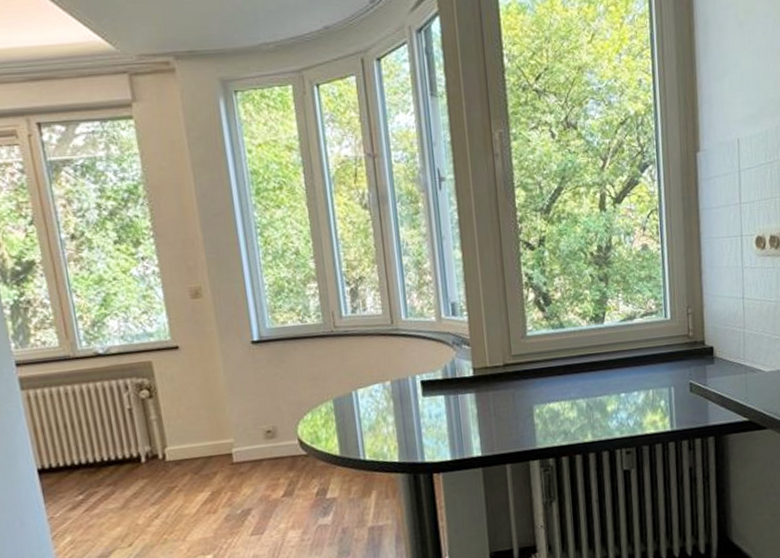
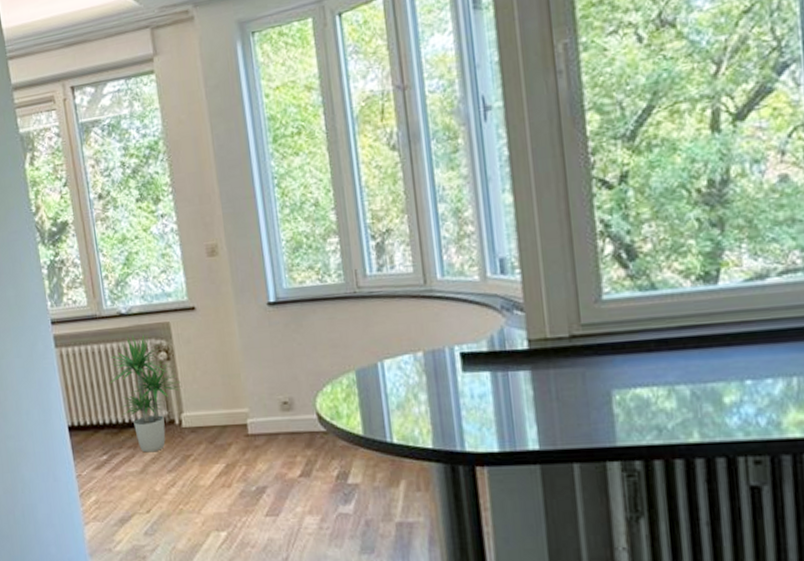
potted plant: none [85,373,166,489] -> present [109,334,183,453]

